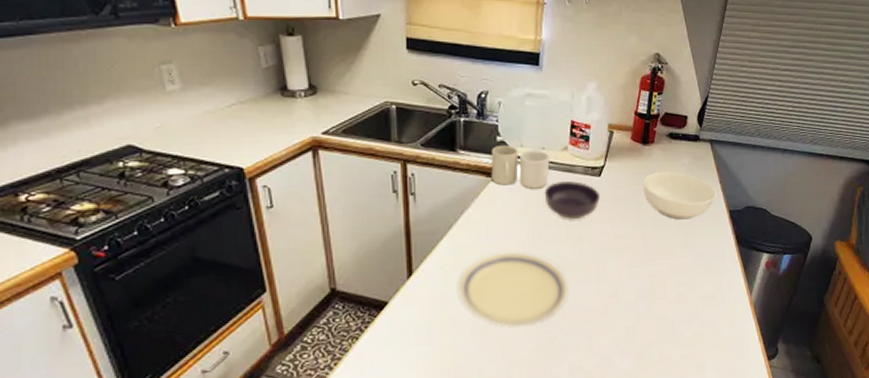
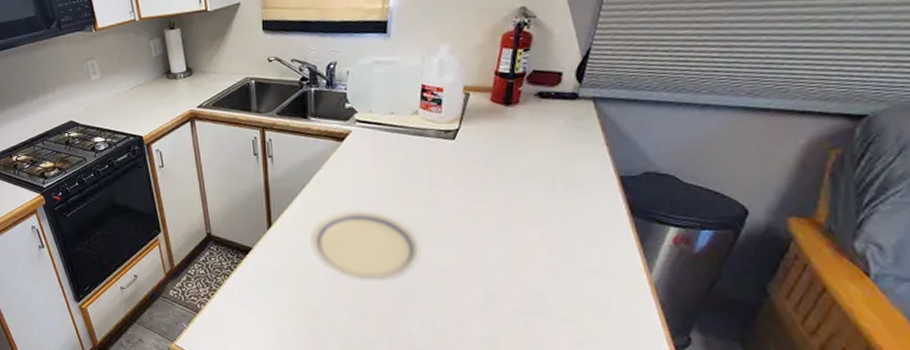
cup: present [491,144,520,186] -> none [340,111,368,149]
mug: present [518,149,550,189] -> none [367,114,400,152]
bowl: present [544,181,600,219] -> none [393,145,454,182]
bowl: present [643,171,718,220] -> none [505,133,603,185]

